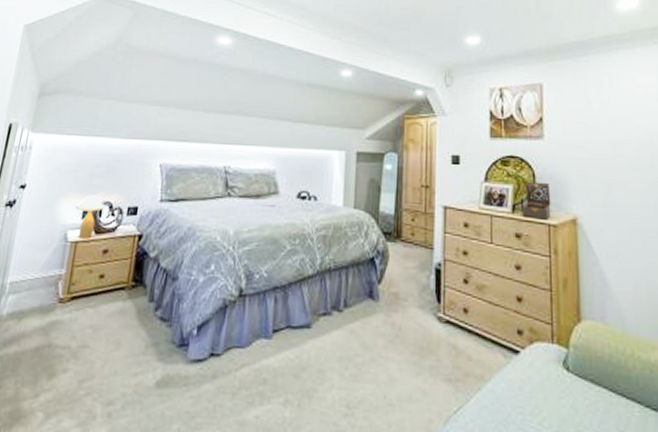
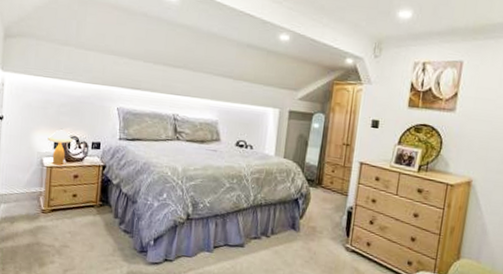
jewelry box: present [523,181,551,221] -> none [427,147,454,181]

